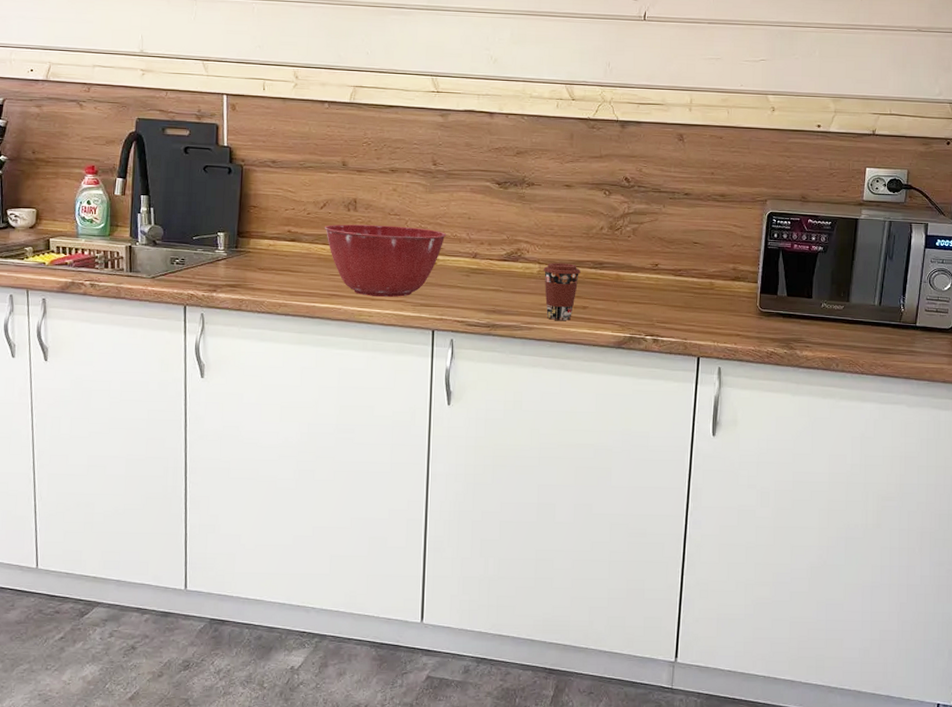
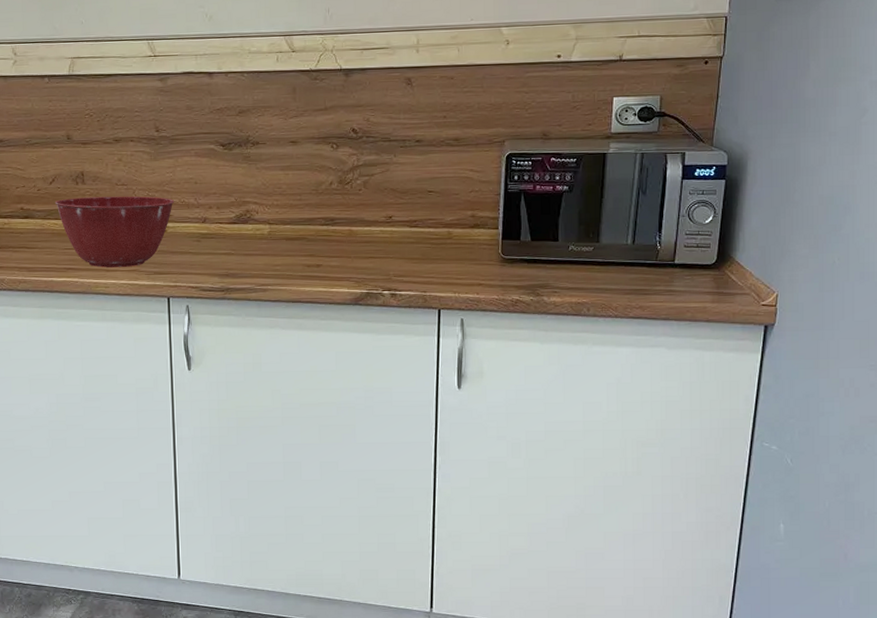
coffee cup: present [543,263,581,320] -> none [274,222,312,280]

